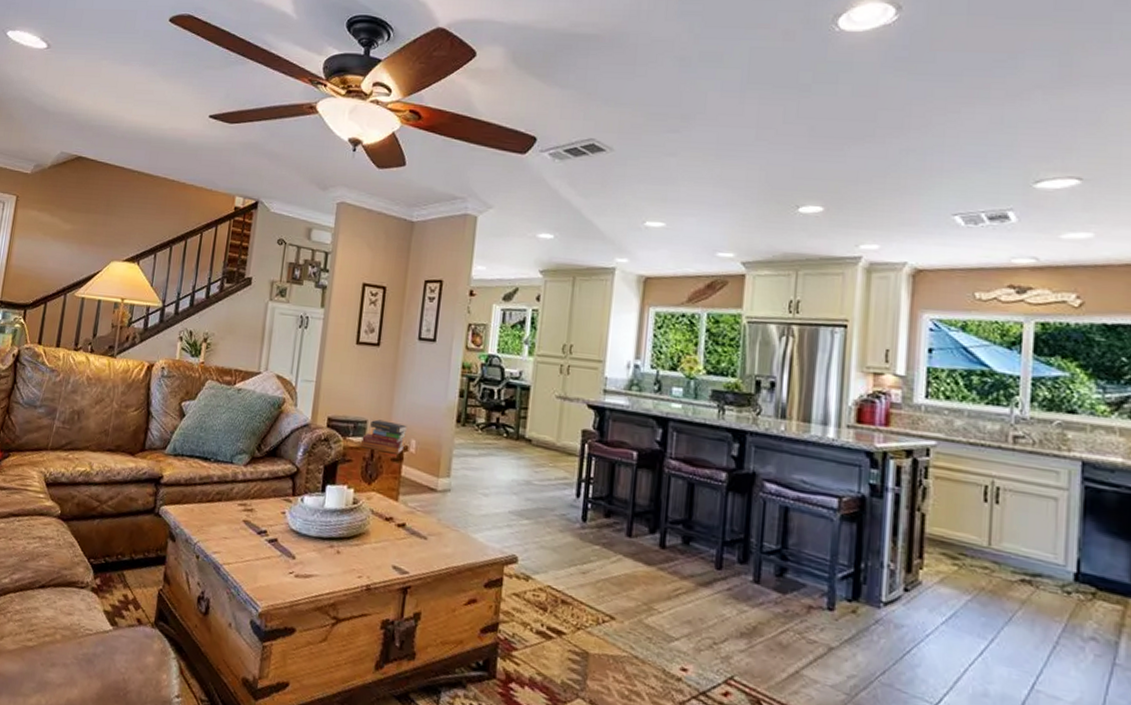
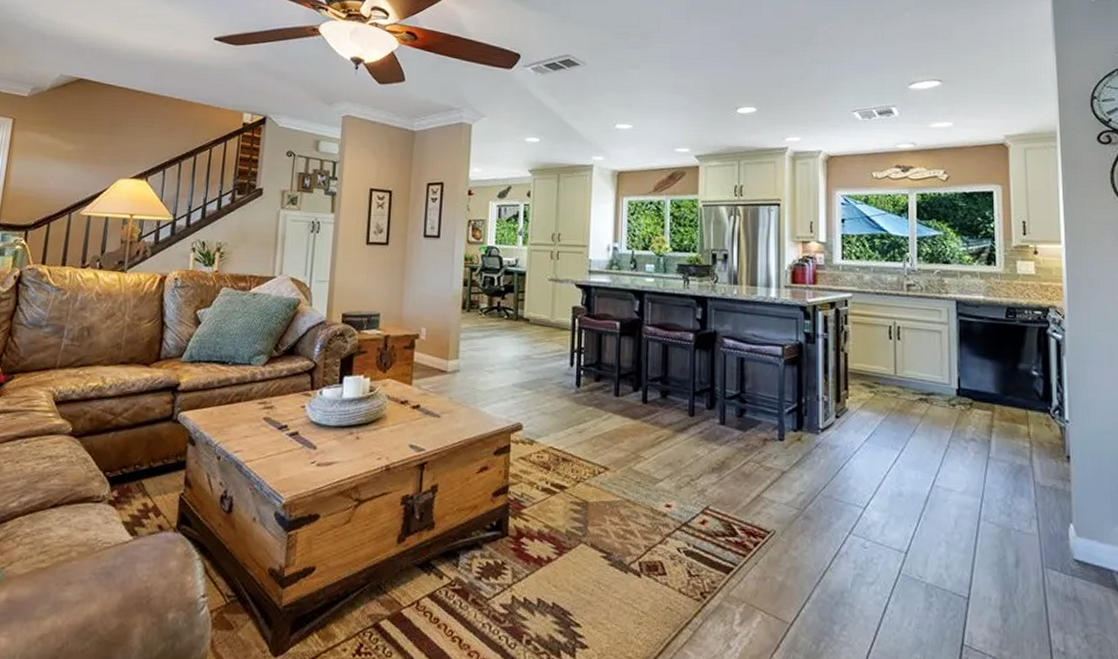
books: present [360,419,407,455] -> none [374,312,417,343]

